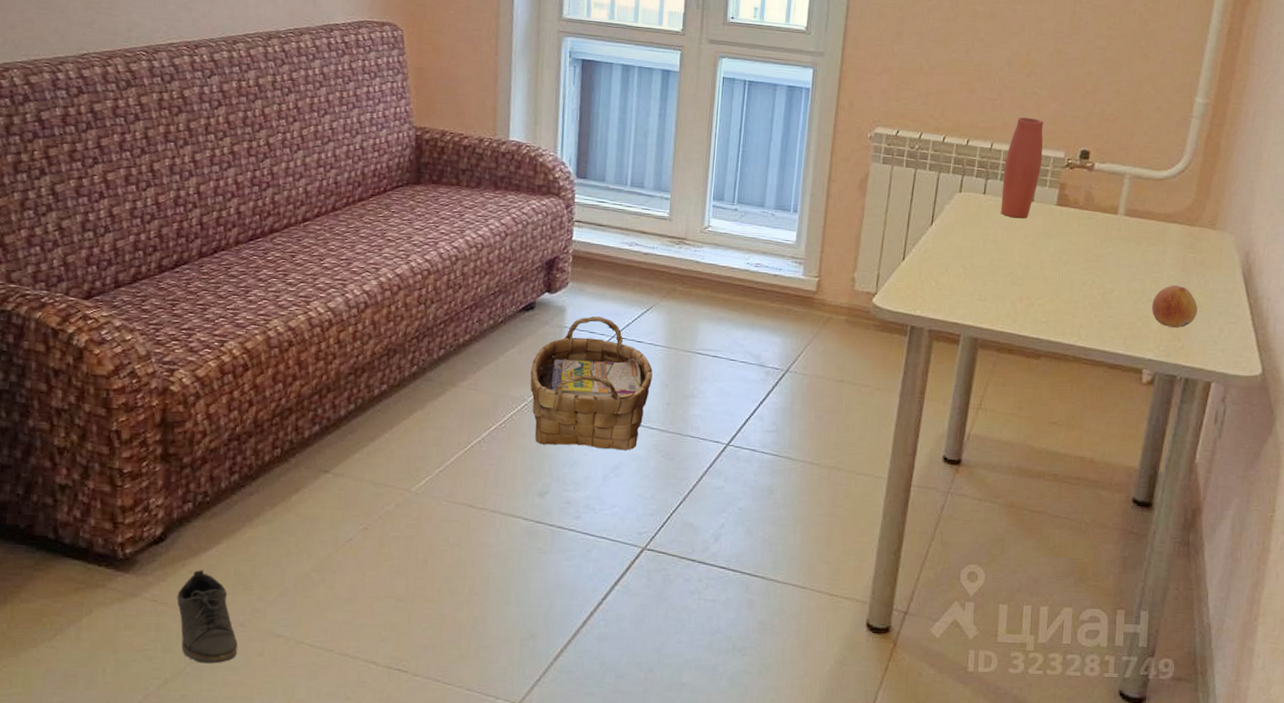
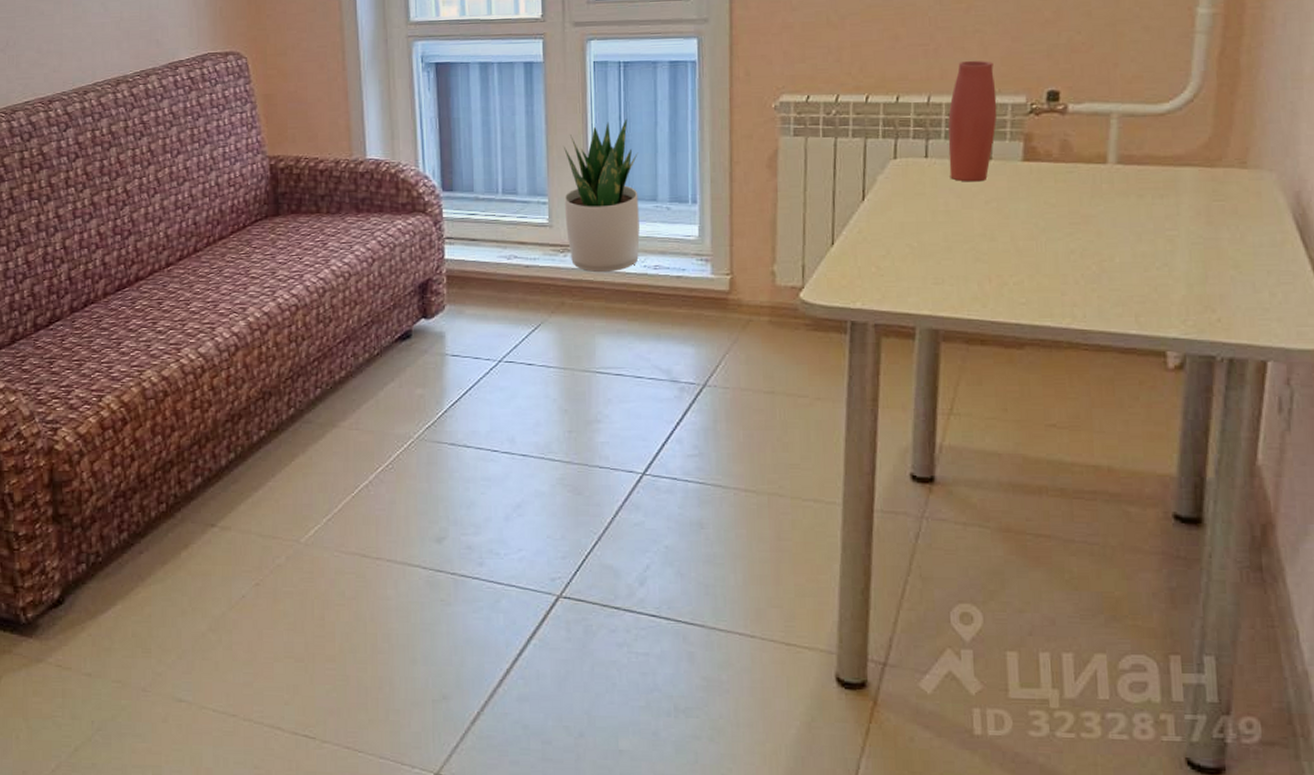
shoe: present [176,570,238,664] -> none [79,633,142,731]
woven basket: present [530,316,653,451] -> none [414,339,549,487]
planter: none [683,131,753,266] -> present [564,118,640,273]
fruit: present [1151,285,1198,328] -> none [1168,243,1235,297]

